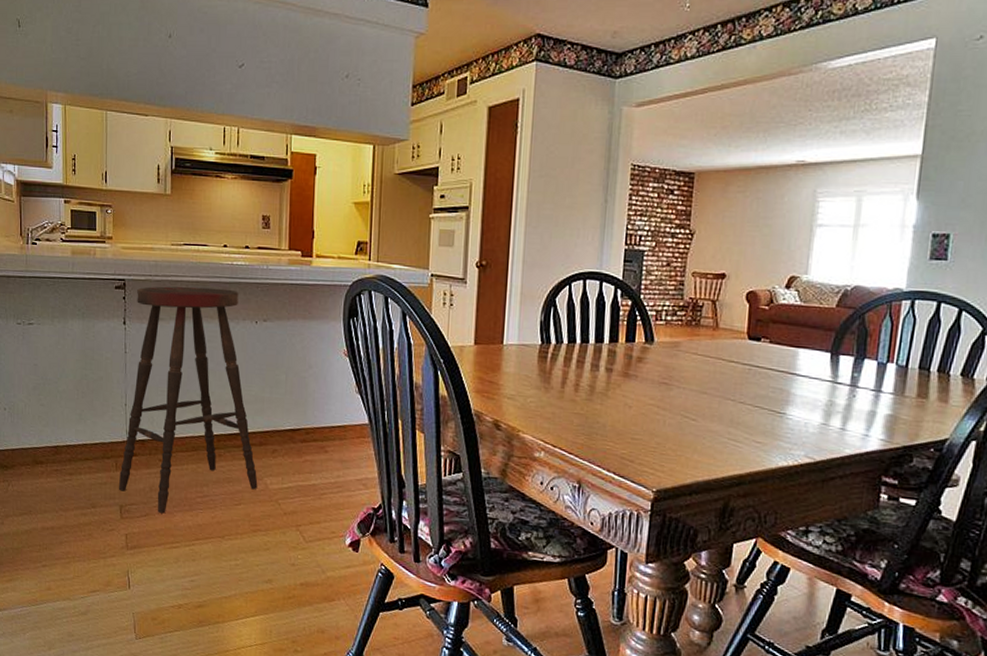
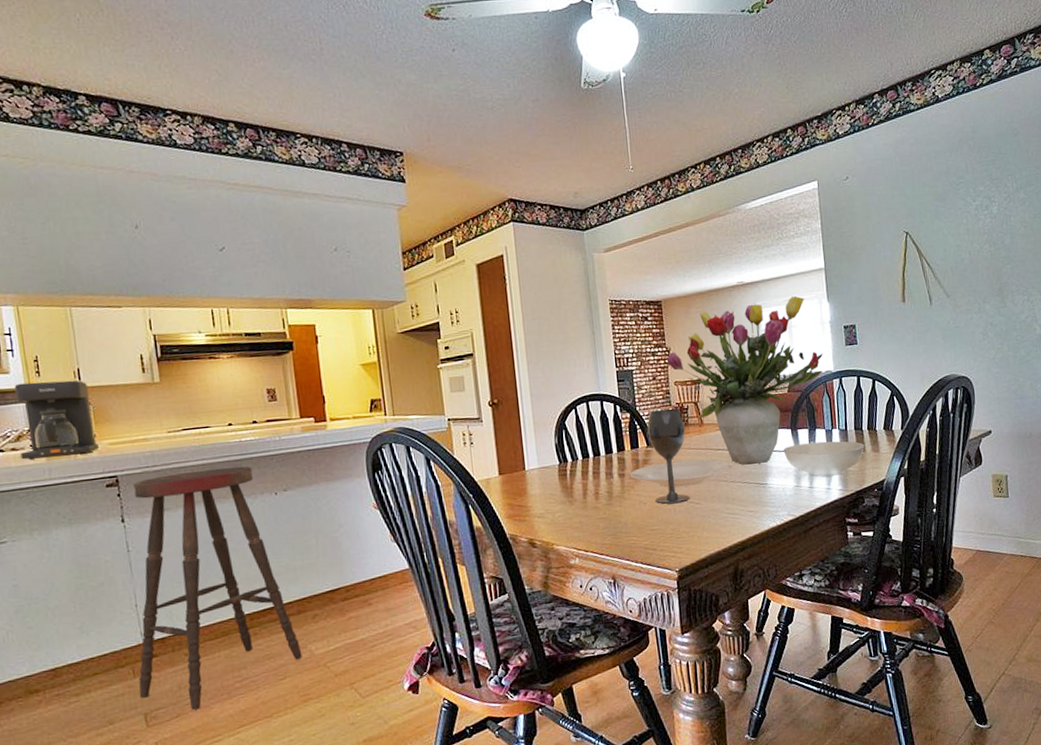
coffee maker: none [53,179,113,254] -> present [14,380,99,460]
plate: none [618,364,745,398] -> present [629,459,732,488]
wine glass: none [644,301,696,414] -> present [647,408,690,504]
flower arrangement: none [688,186,895,388] -> present [667,295,823,465]
bowl: none [815,373,928,422] -> present [783,441,865,477]

